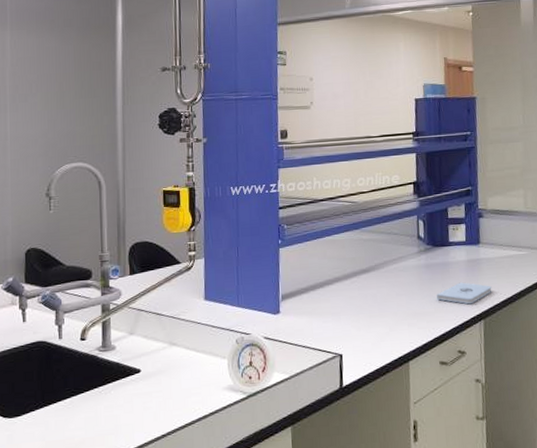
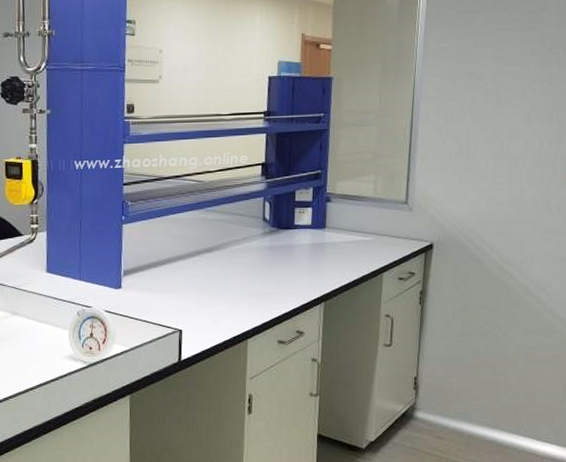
notepad: present [437,282,492,305] -> none [279,265,335,287]

